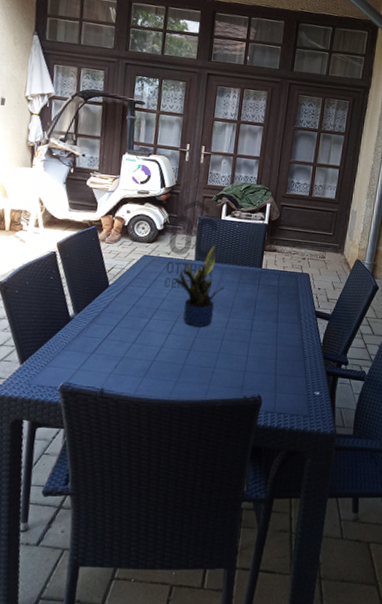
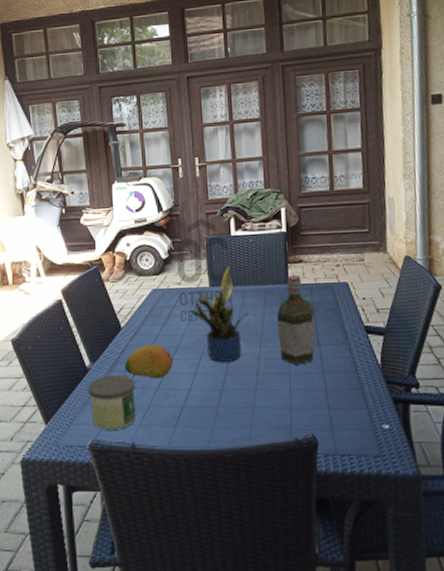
candle: none [67,325,114,375] -> present [88,374,136,430]
fruit: none [105,303,152,334] -> present [124,344,173,379]
bottle: none [244,261,279,336] -> present [276,274,315,365]

